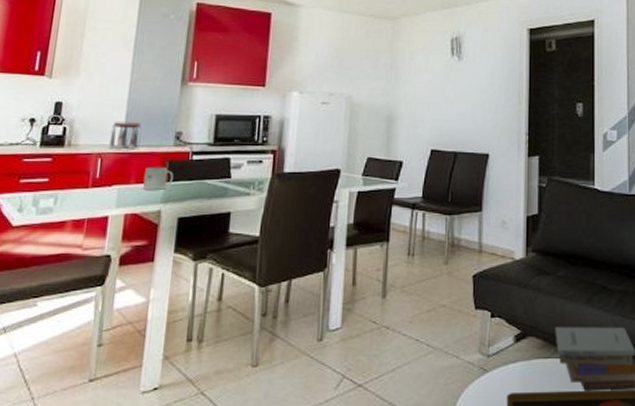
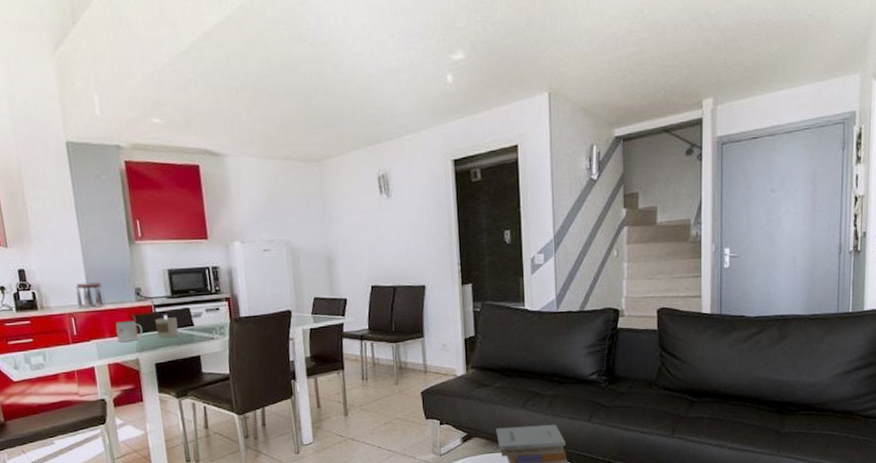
candle: none [188,162,214,190] -> present [155,314,179,339]

